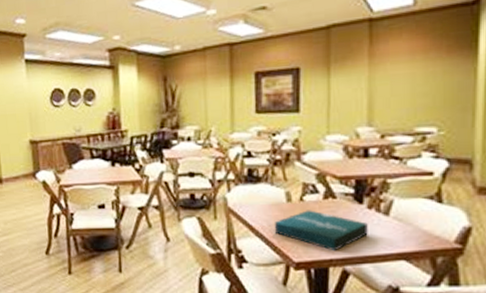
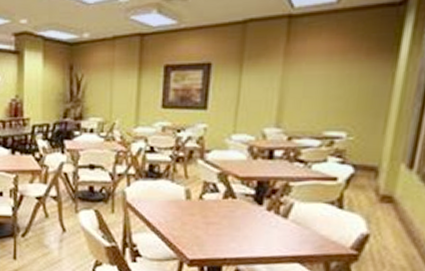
pizza box: present [274,210,368,251] -> none [171,208,265,251]

